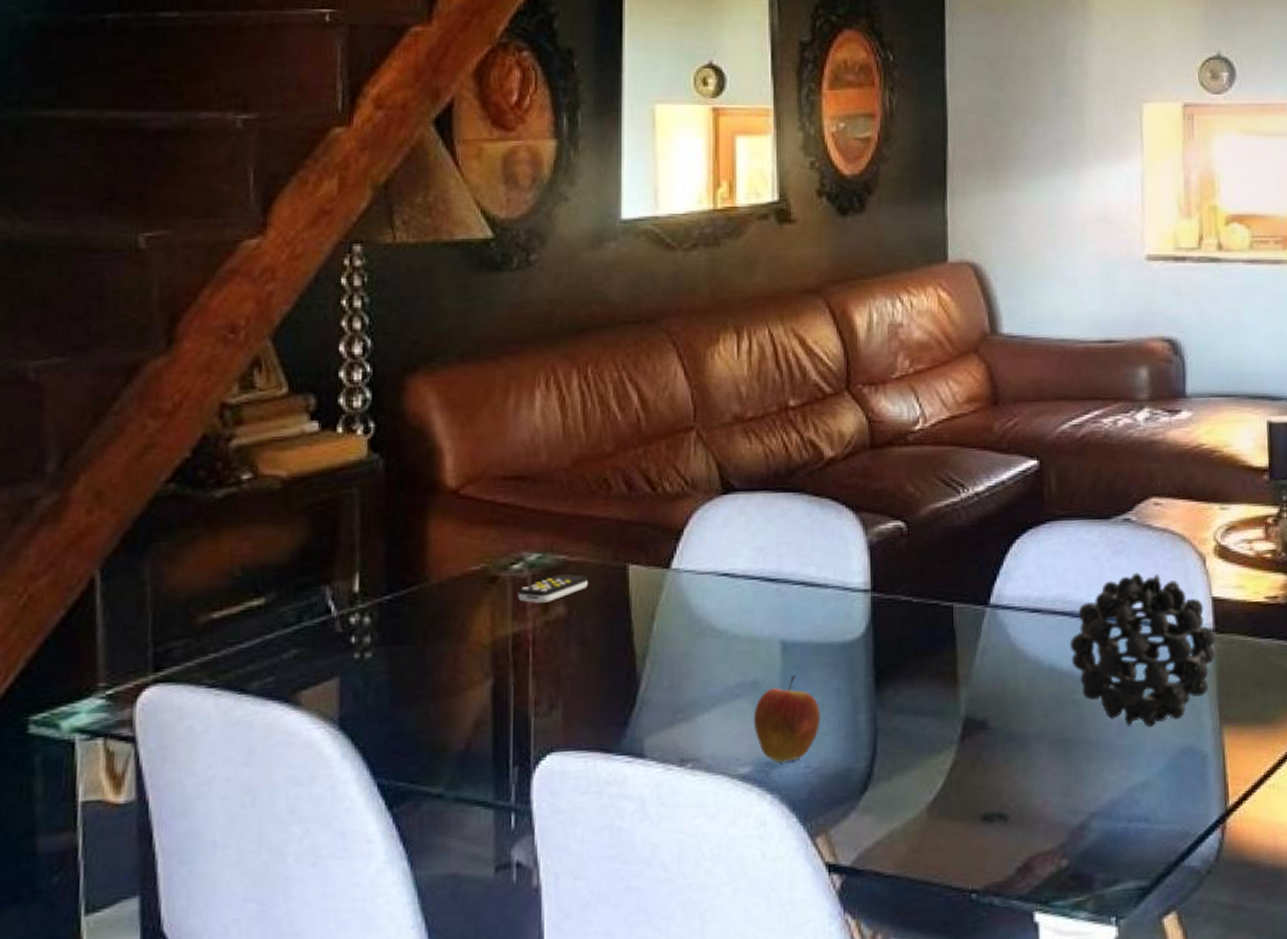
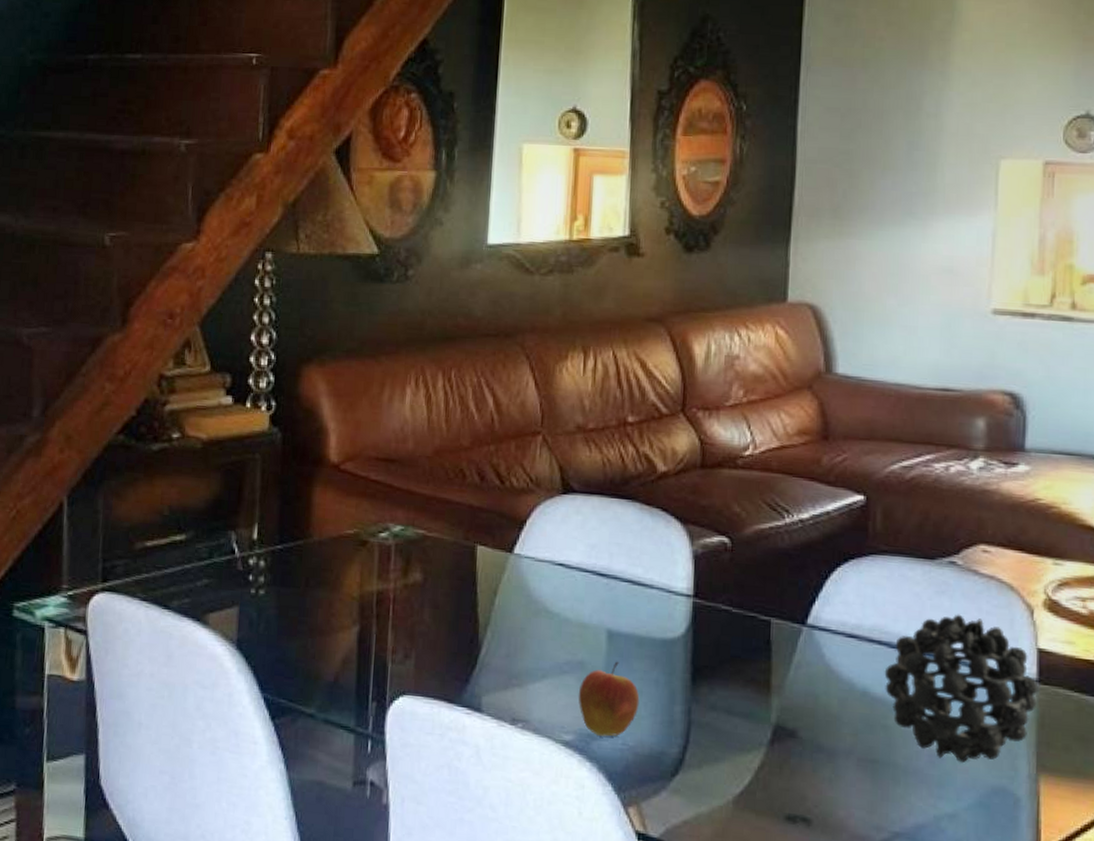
remote control: present [518,574,588,603] -> none [383,546,442,569]

